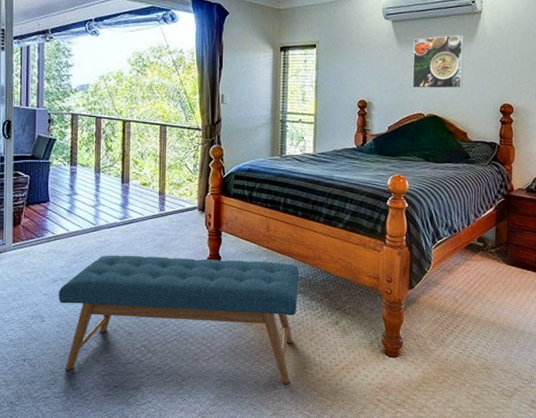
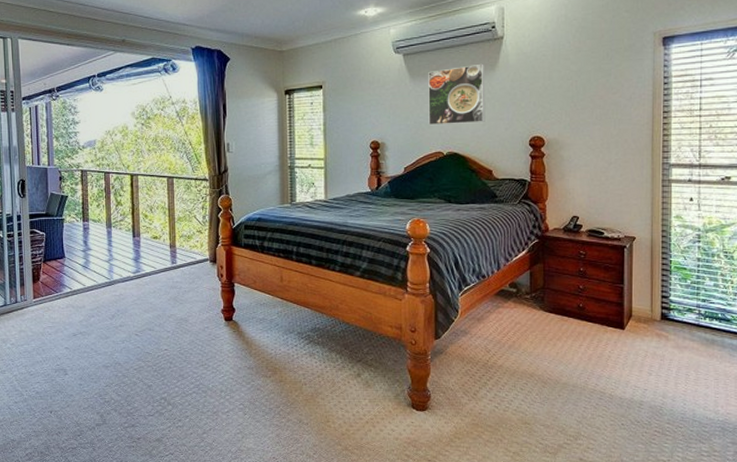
bench: present [58,255,299,384] -> none [78,308,317,437]

